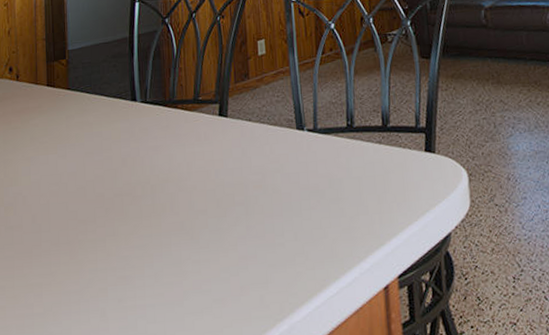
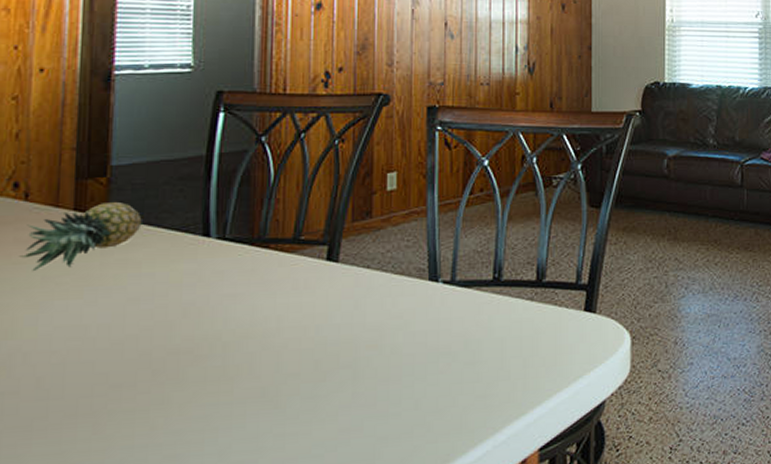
fruit: none [16,77,91,133] -> present [20,201,142,271]

